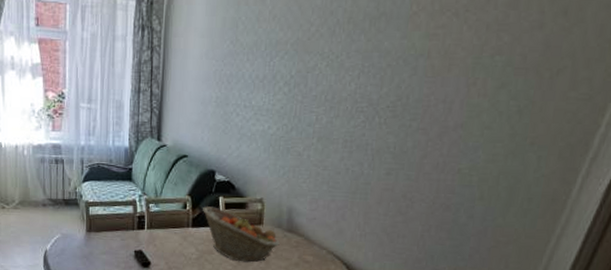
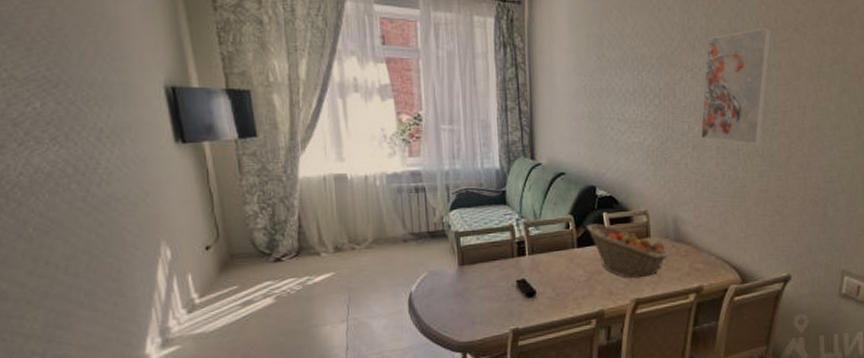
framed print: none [327,10,427,141] -> present [700,27,772,145]

